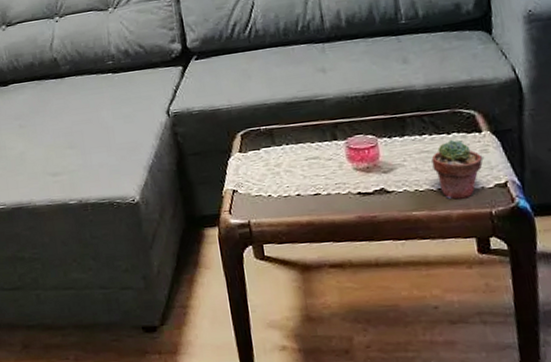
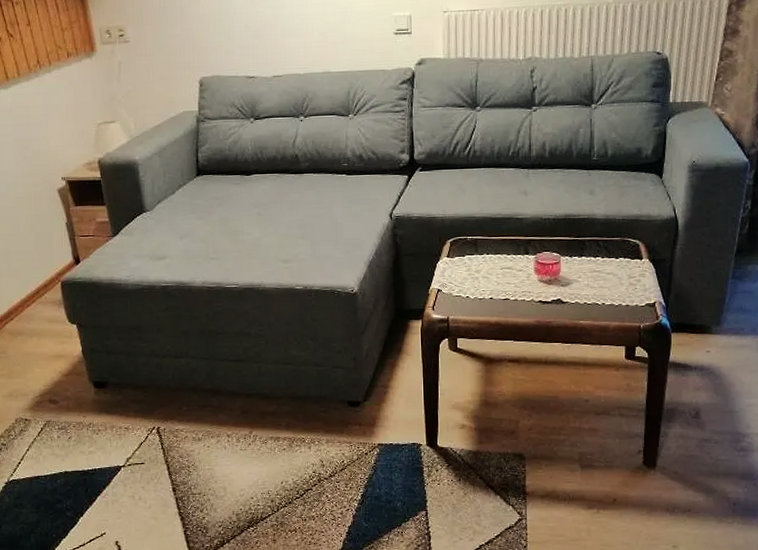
potted succulent: present [431,140,483,200] -> none [601,264,640,313]

